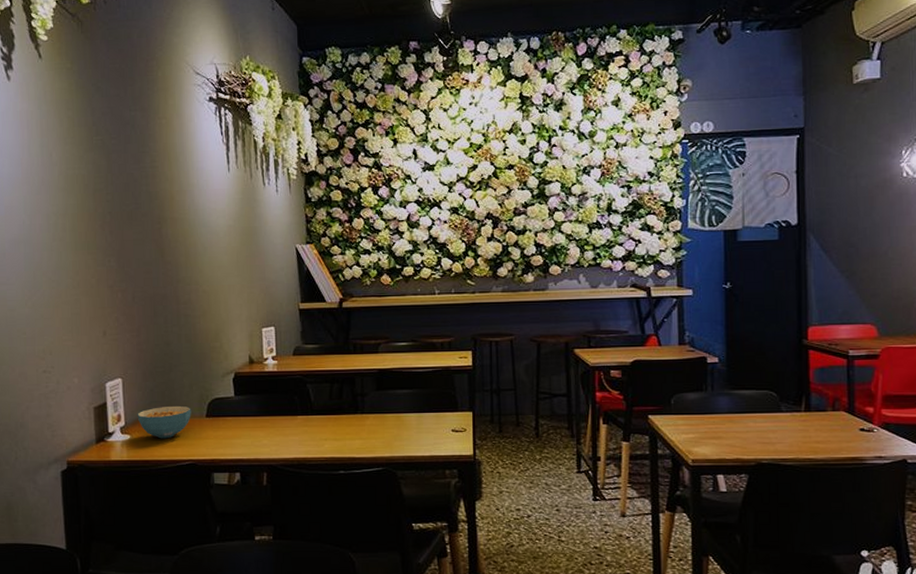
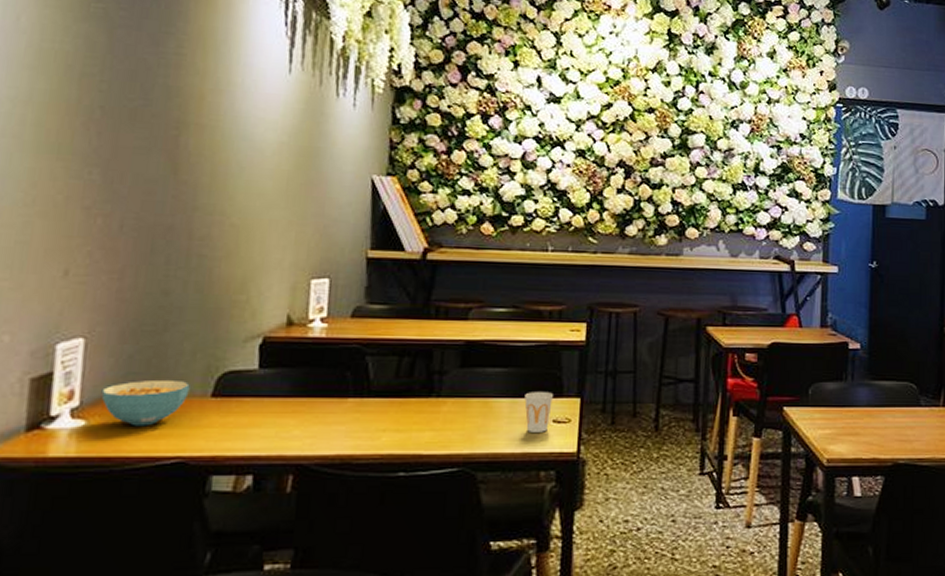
cup: none [428,408,450,440] -> present [524,392,553,432]

